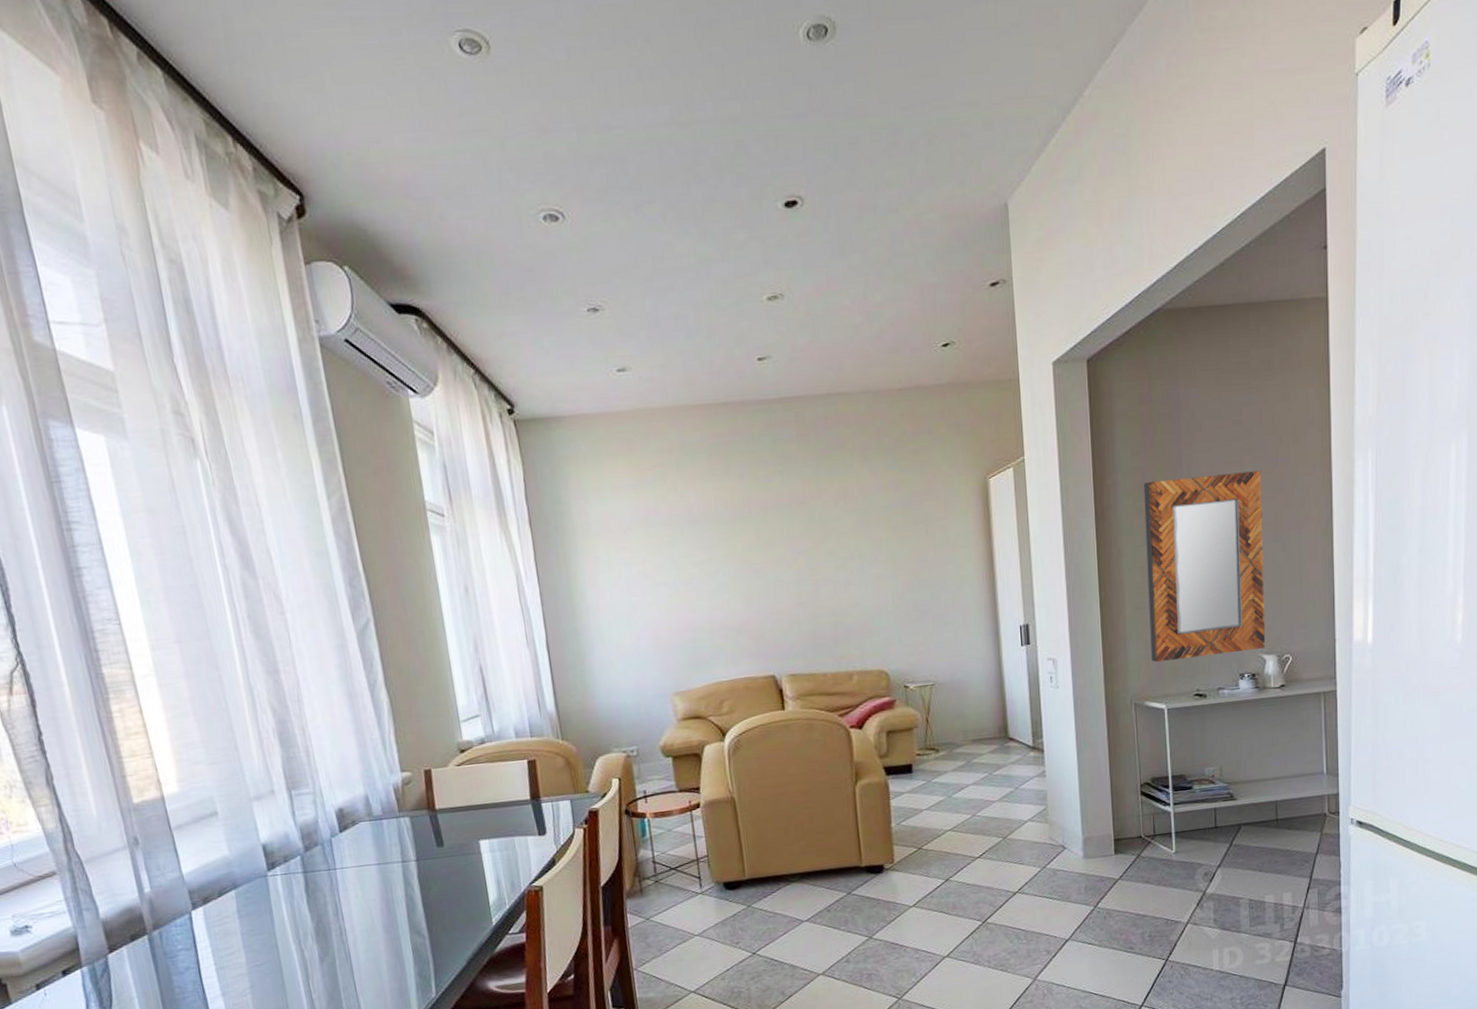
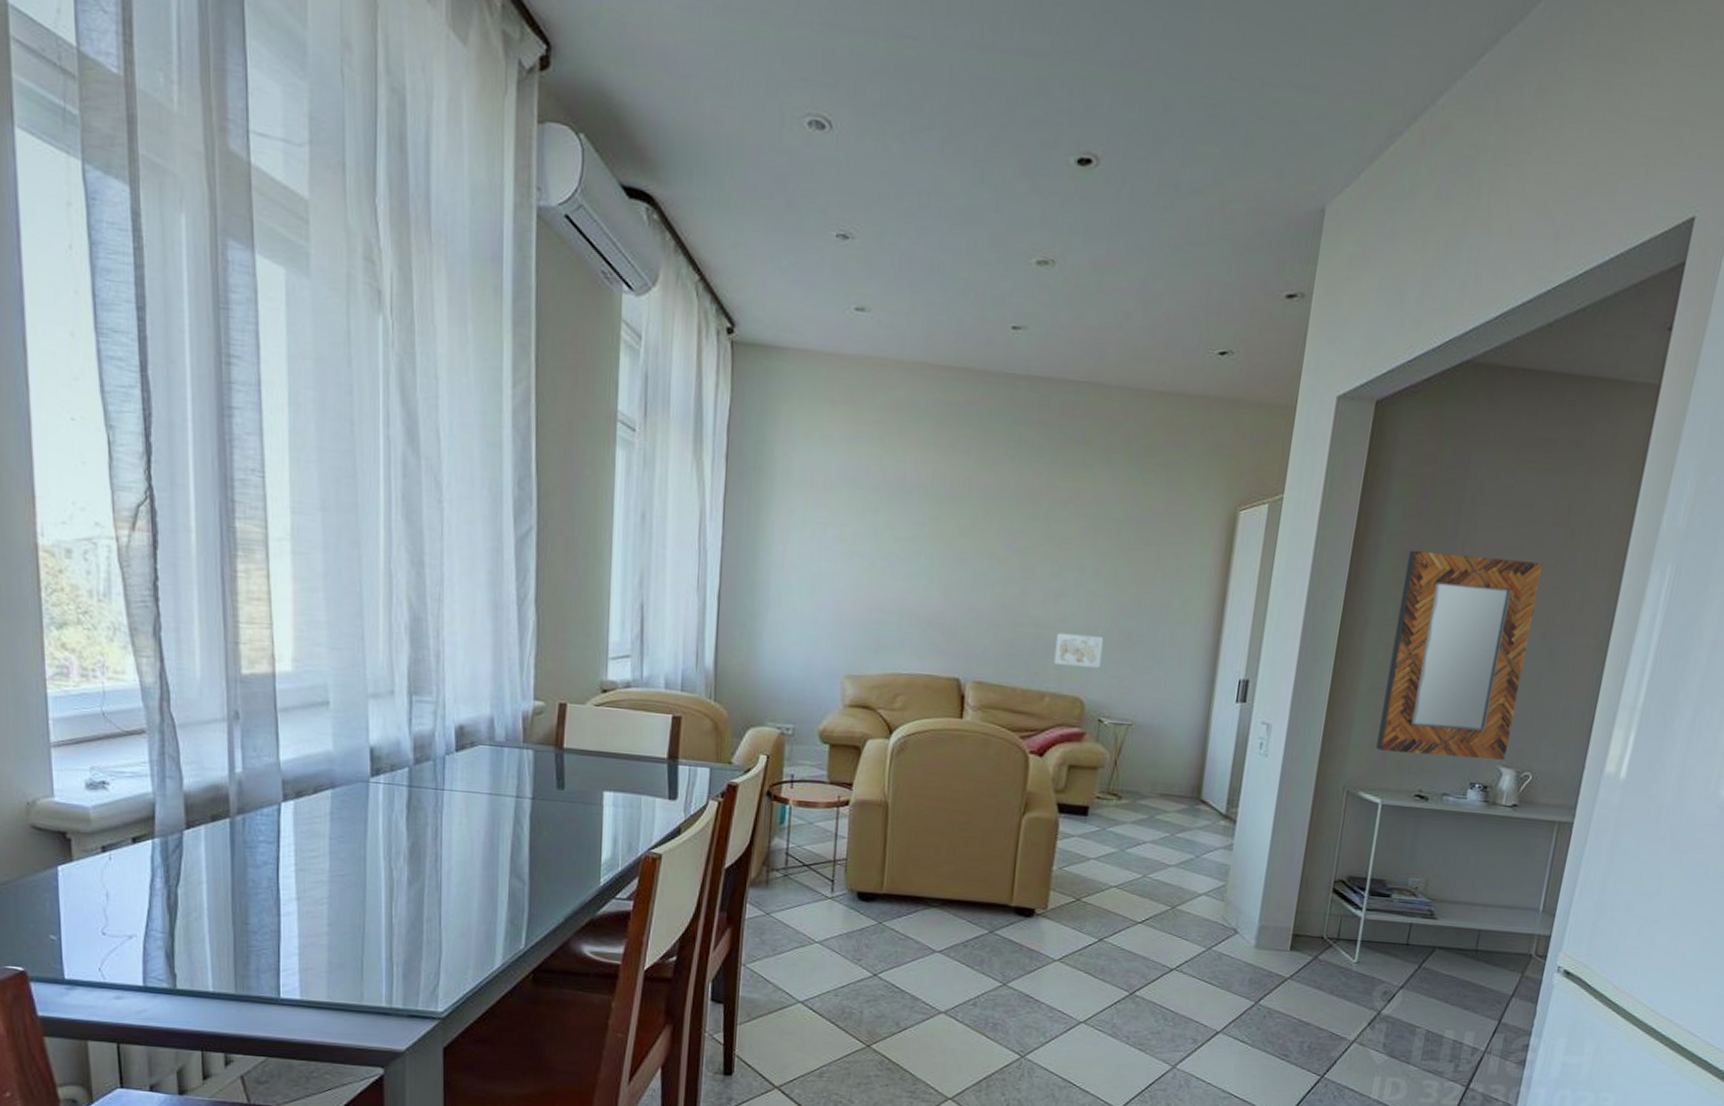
wall art: none [852,613,897,646] -> present [1053,632,1104,668]

